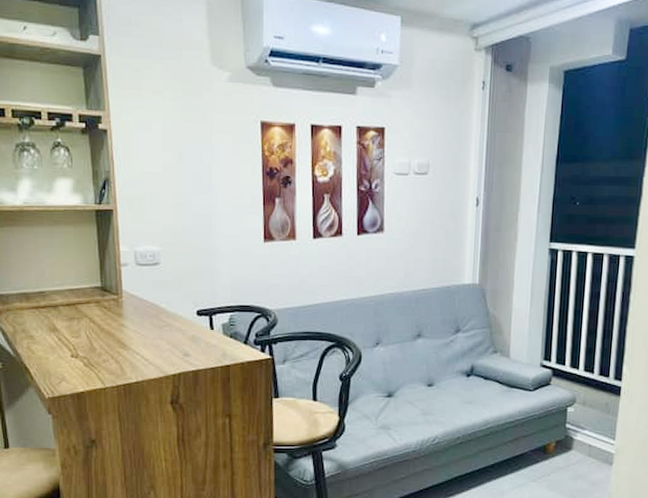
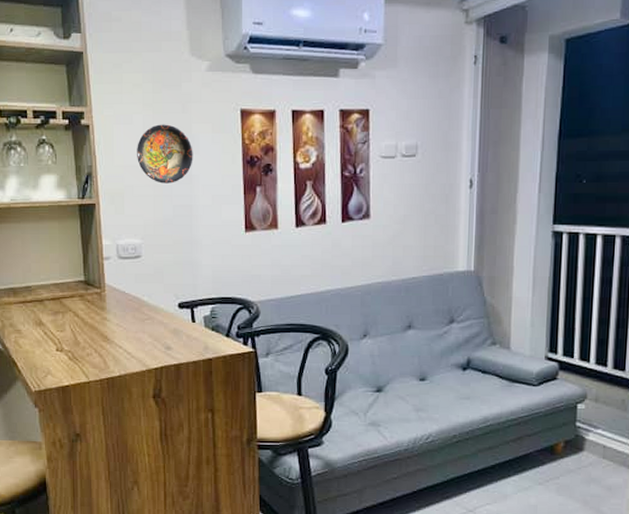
decorative plate: none [156,132,213,192] -> present [137,124,193,184]

